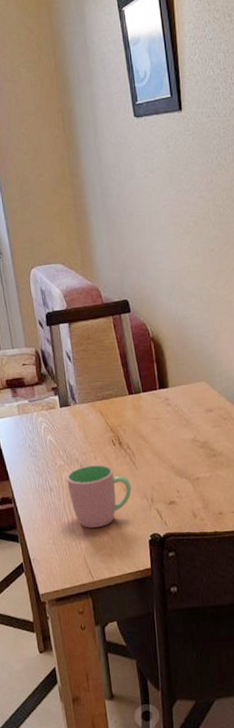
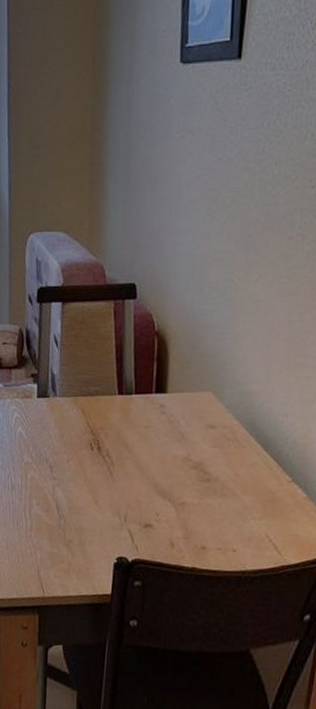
cup: present [66,464,132,528] -> none [31,467,104,539]

